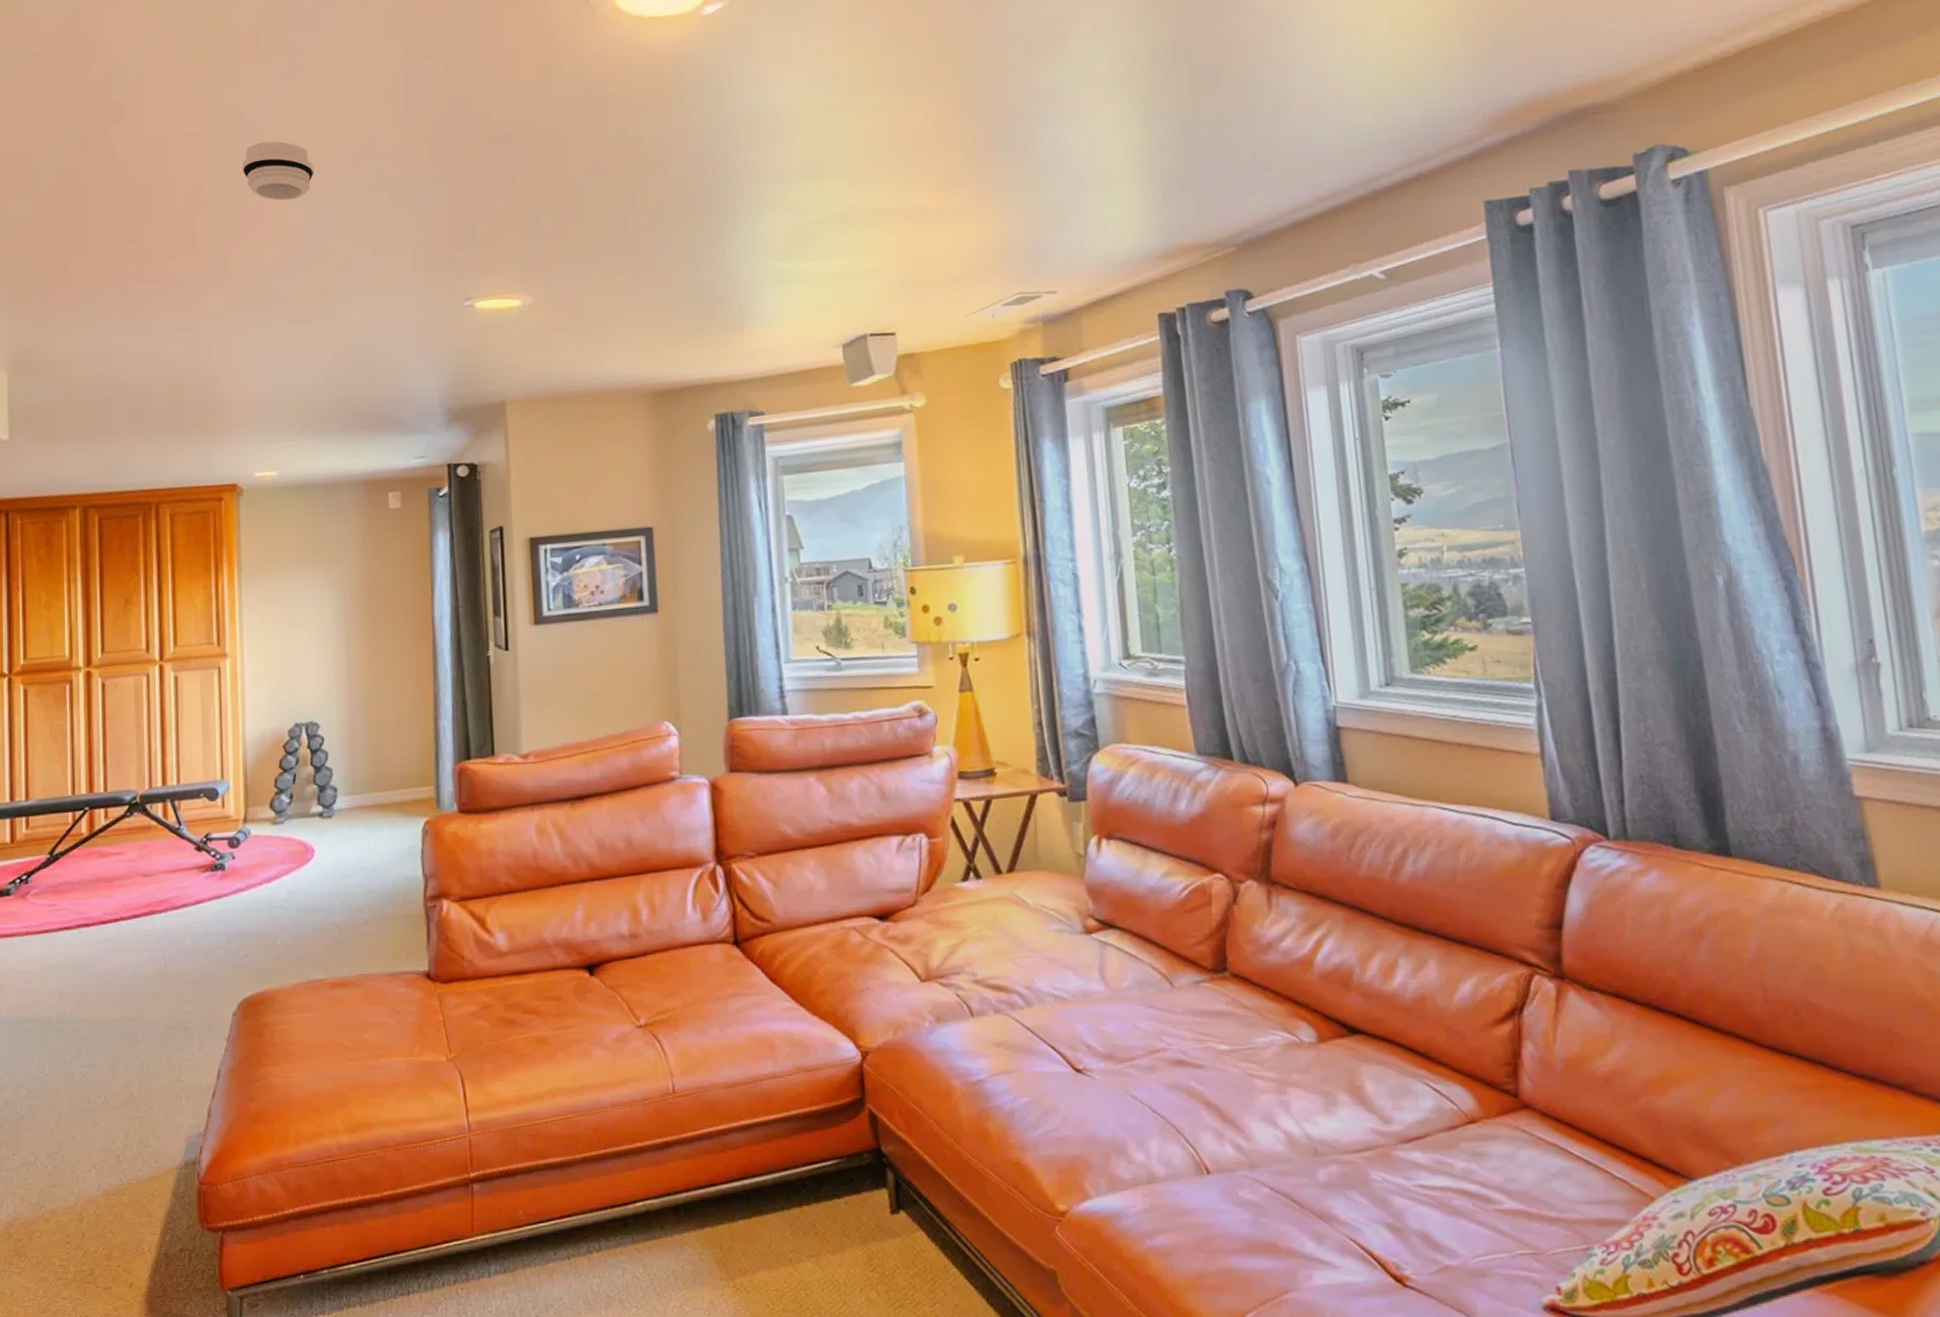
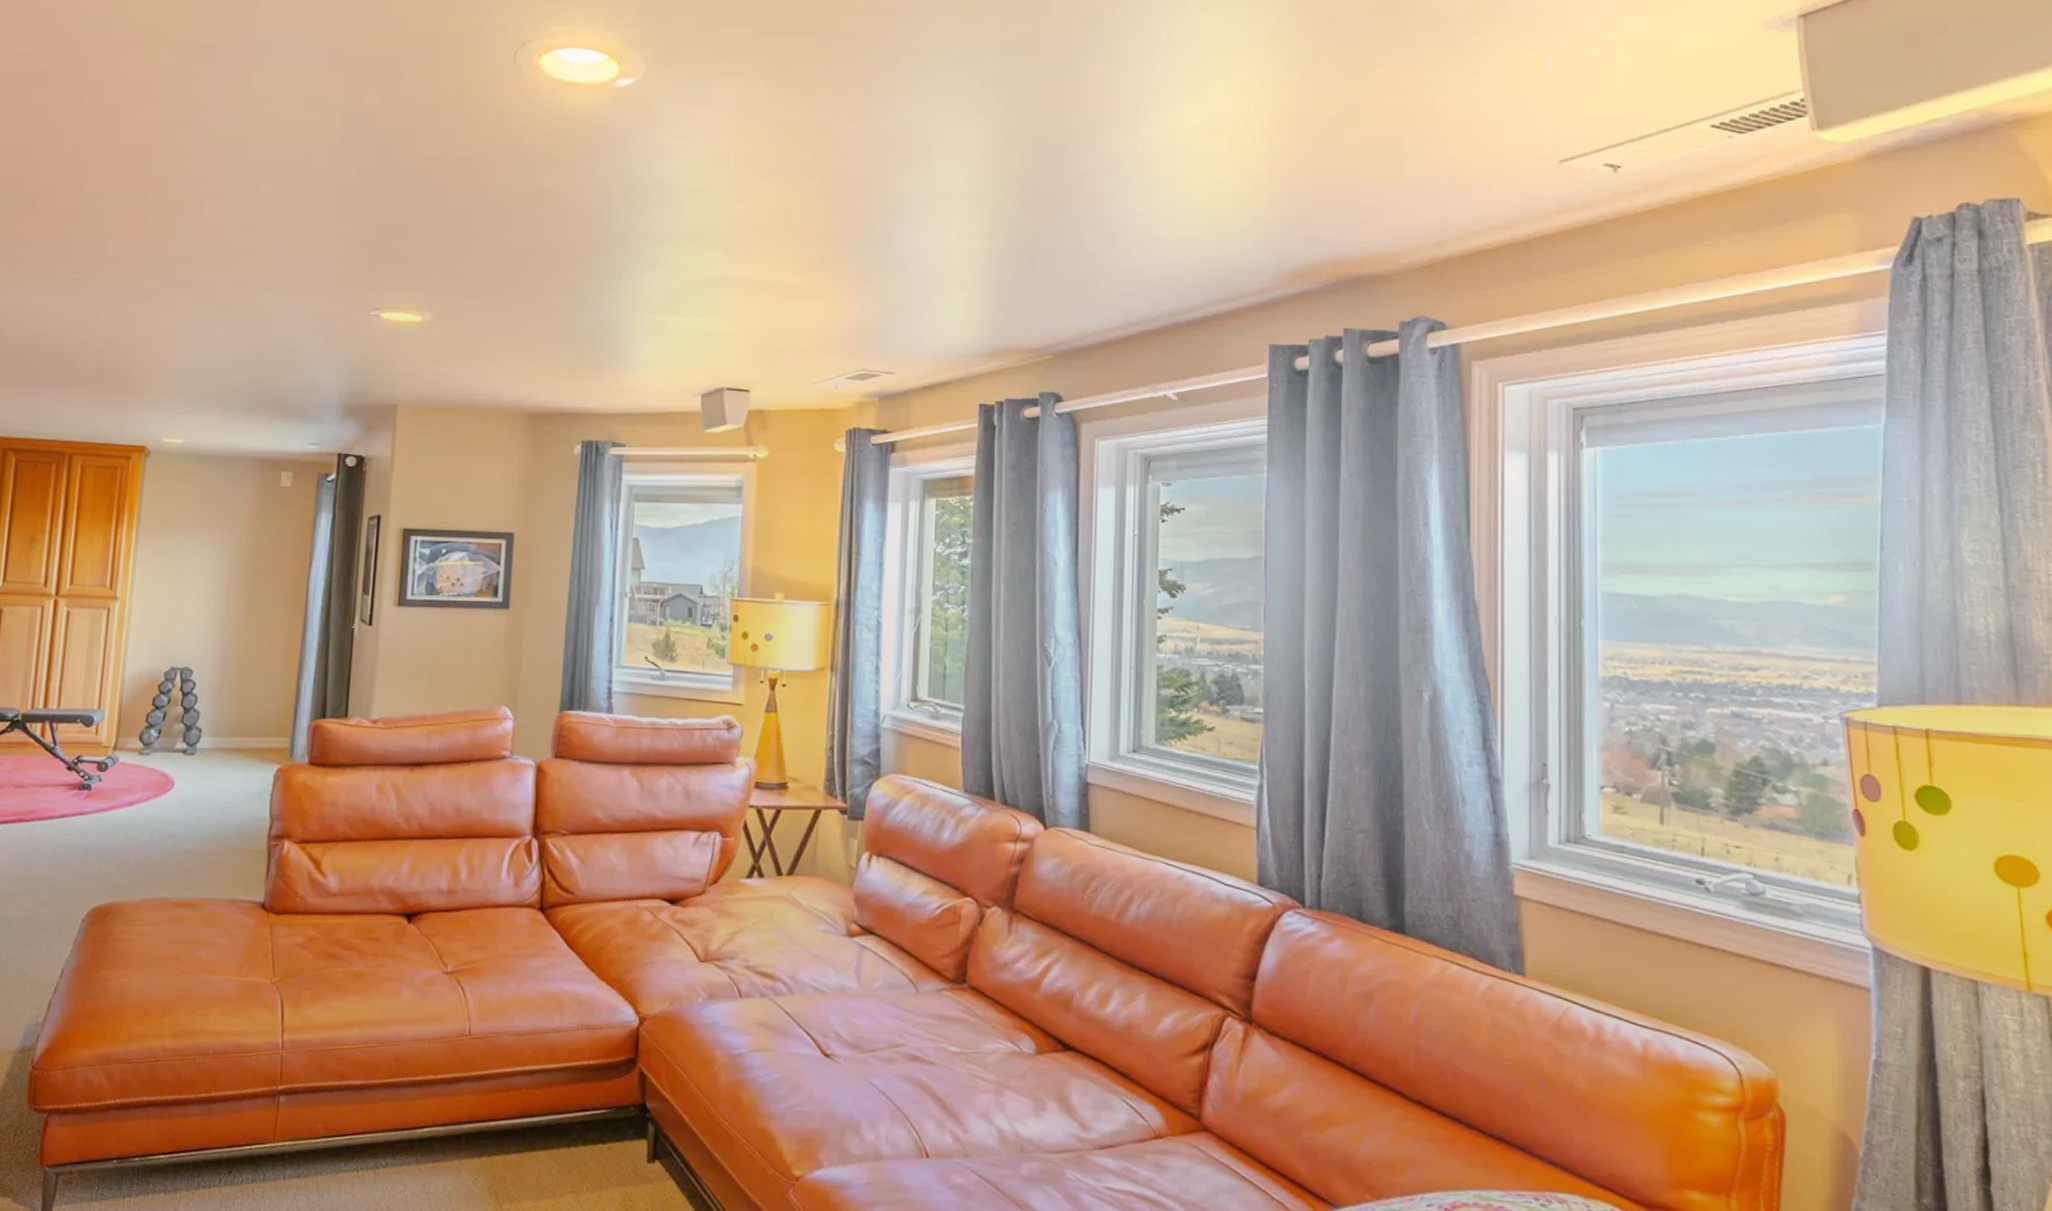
smoke detector: present [241,141,314,201] -> none [186,144,252,199]

